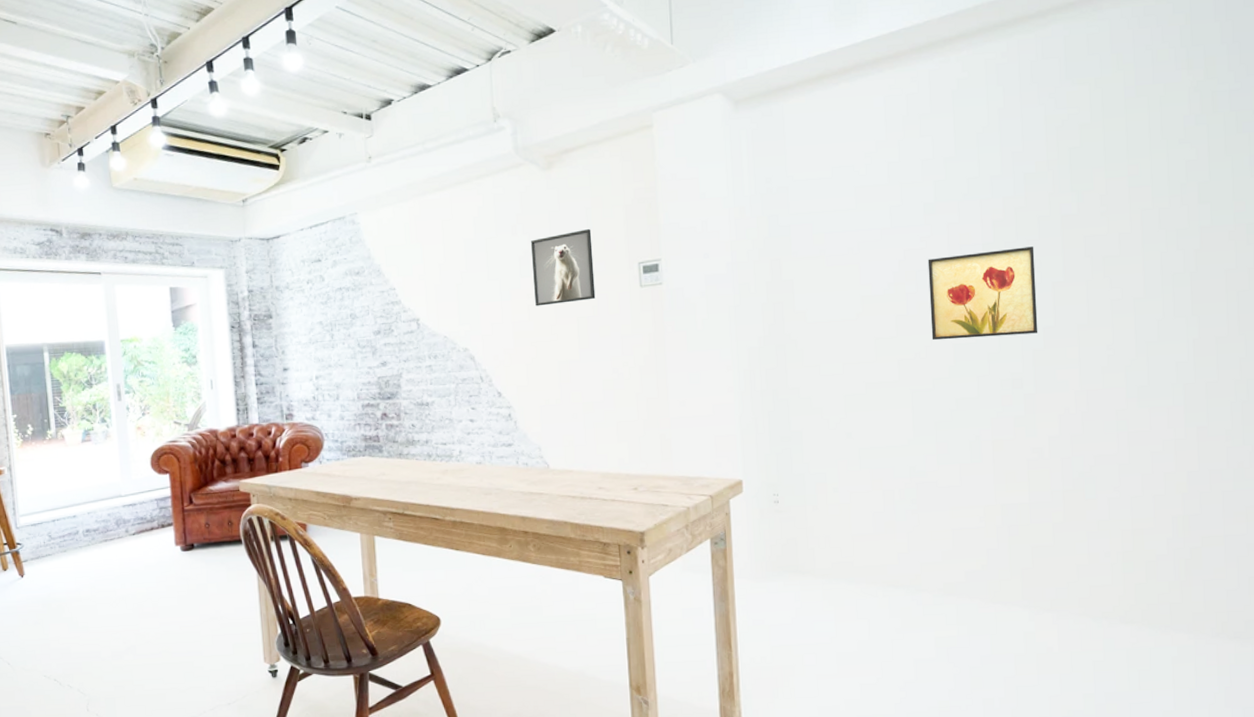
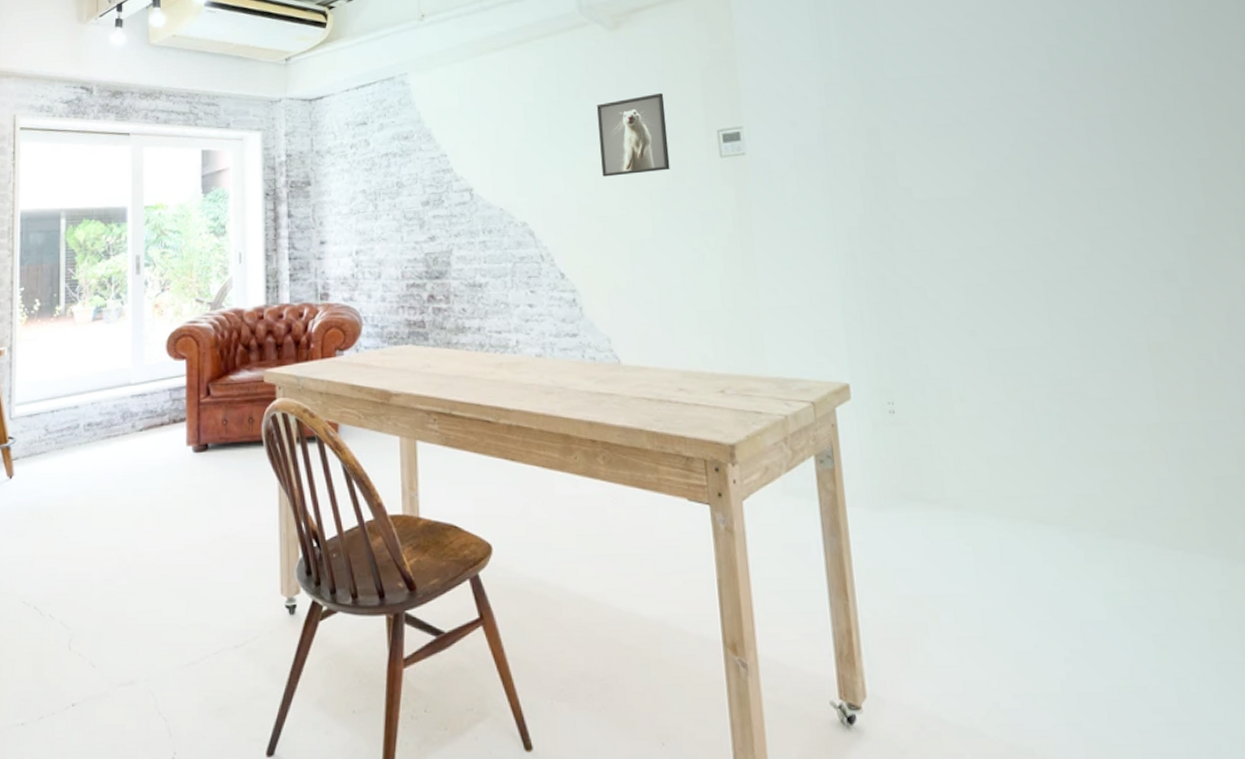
wall art: present [927,246,1038,341] -> none [1048,118,1188,223]

